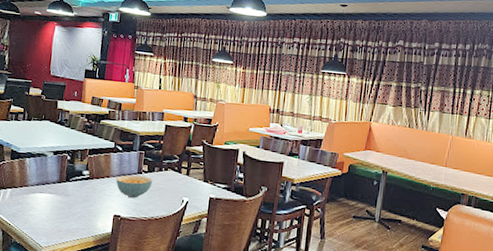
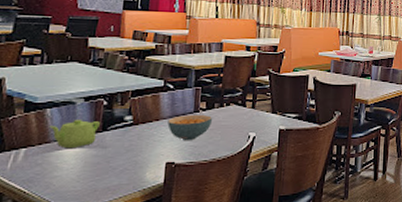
teapot: none [28,169,64,193] -> present [49,119,100,148]

